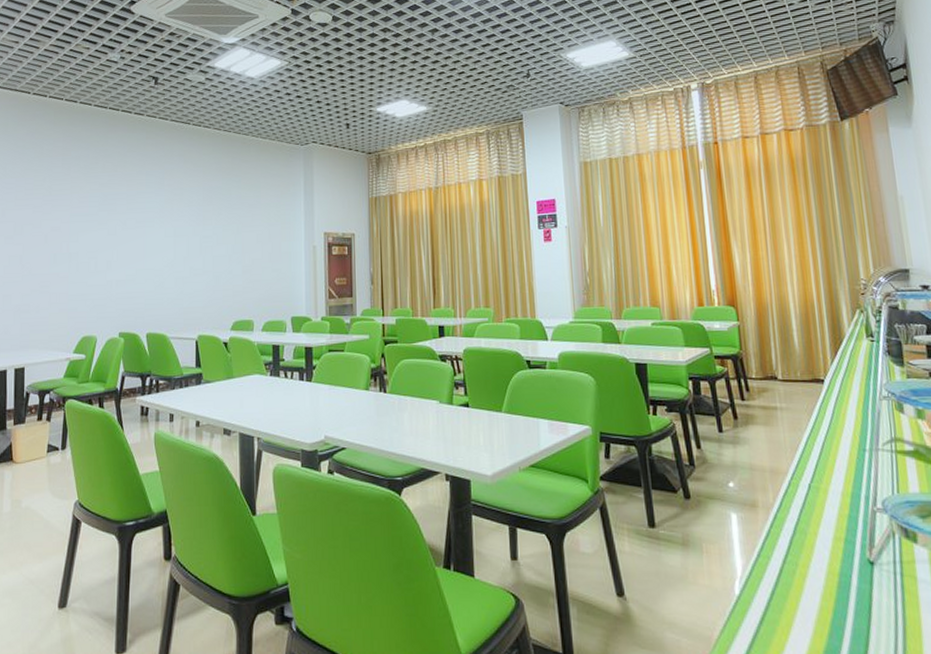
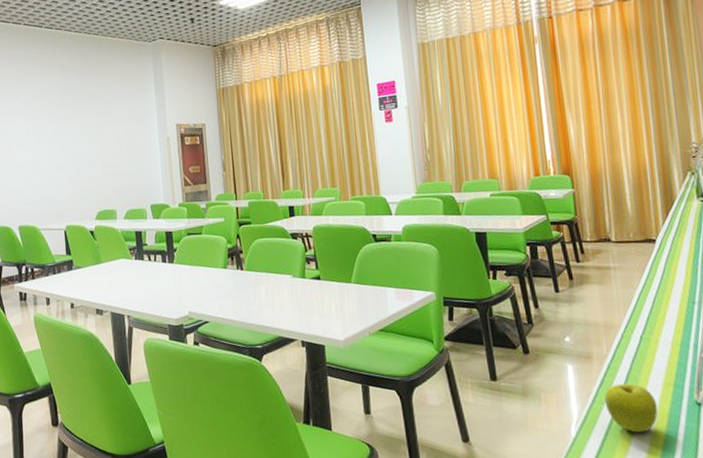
fruit: none [770,536,828,593] -> present [604,383,658,433]

